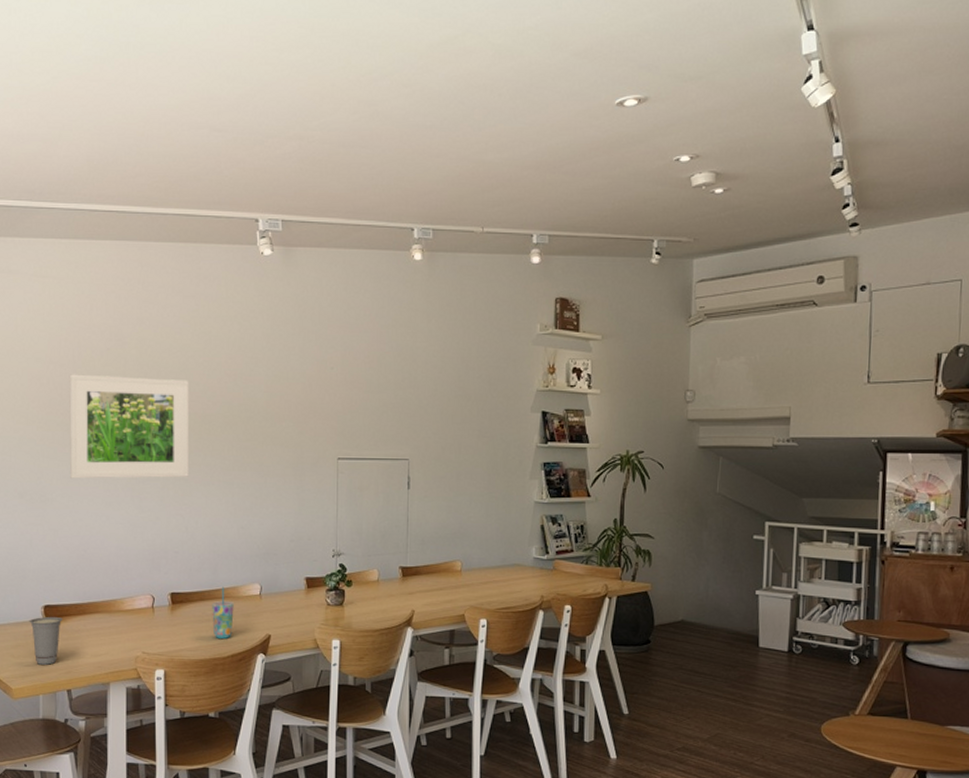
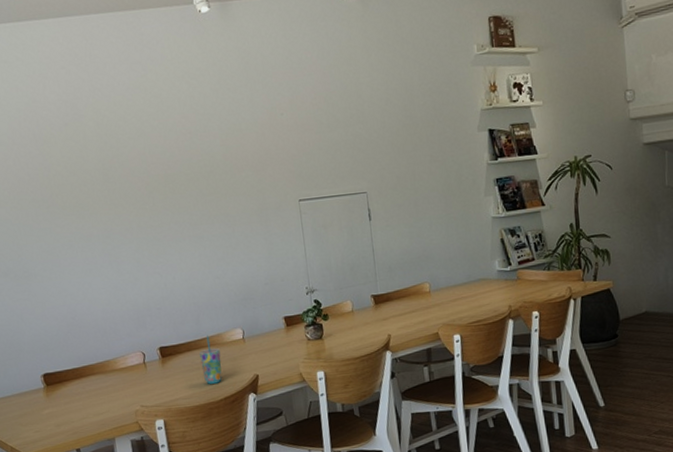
cup: present [29,616,63,665] -> none [31,382,63,429]
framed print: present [69,374,189,479] -> none [33,144,160,252]

